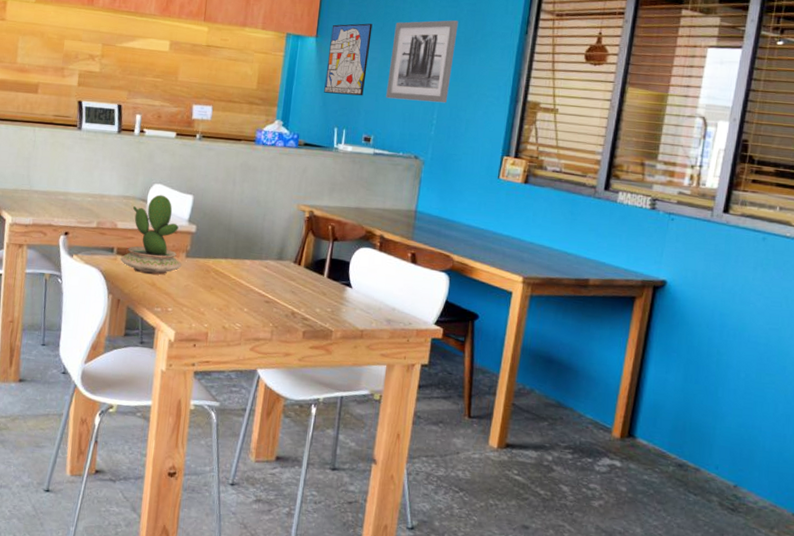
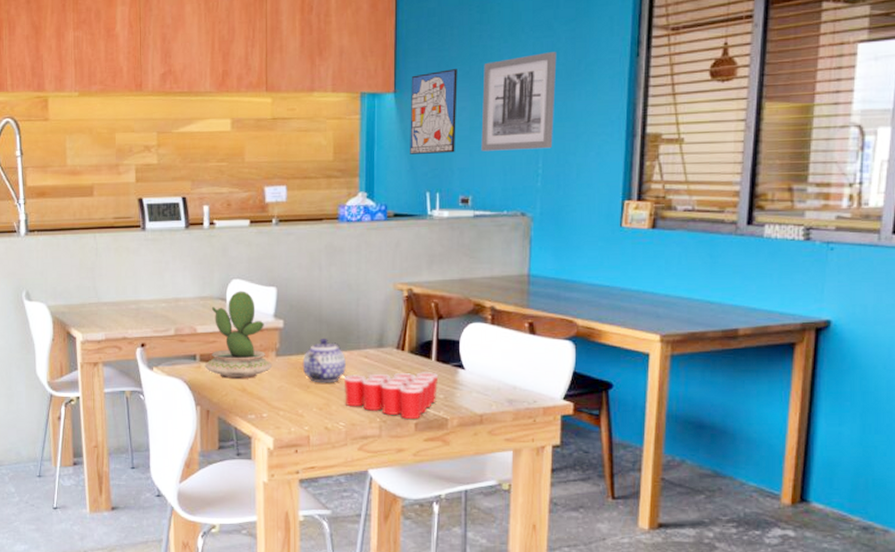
teapot: none [208,245,248,287] -> present [302,338,346,383]
cup: none [243,281,329,329] -> present [343,372,439,420]

